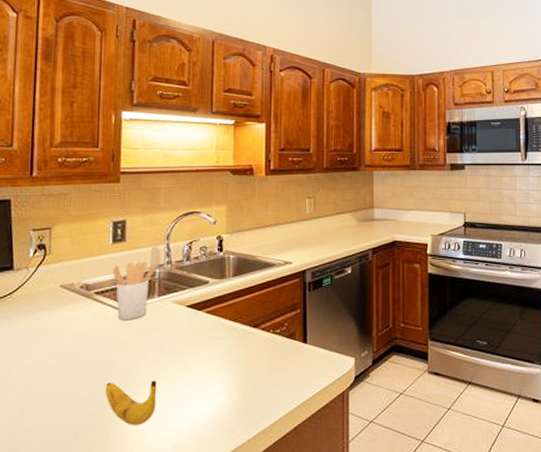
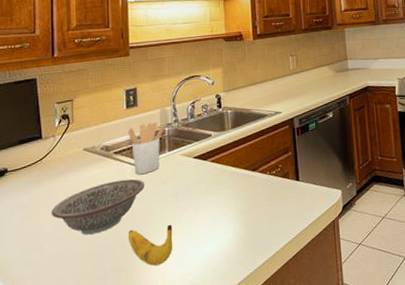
decorative bowl: none [19,324,128,384] -> present [51,178,145,235]

